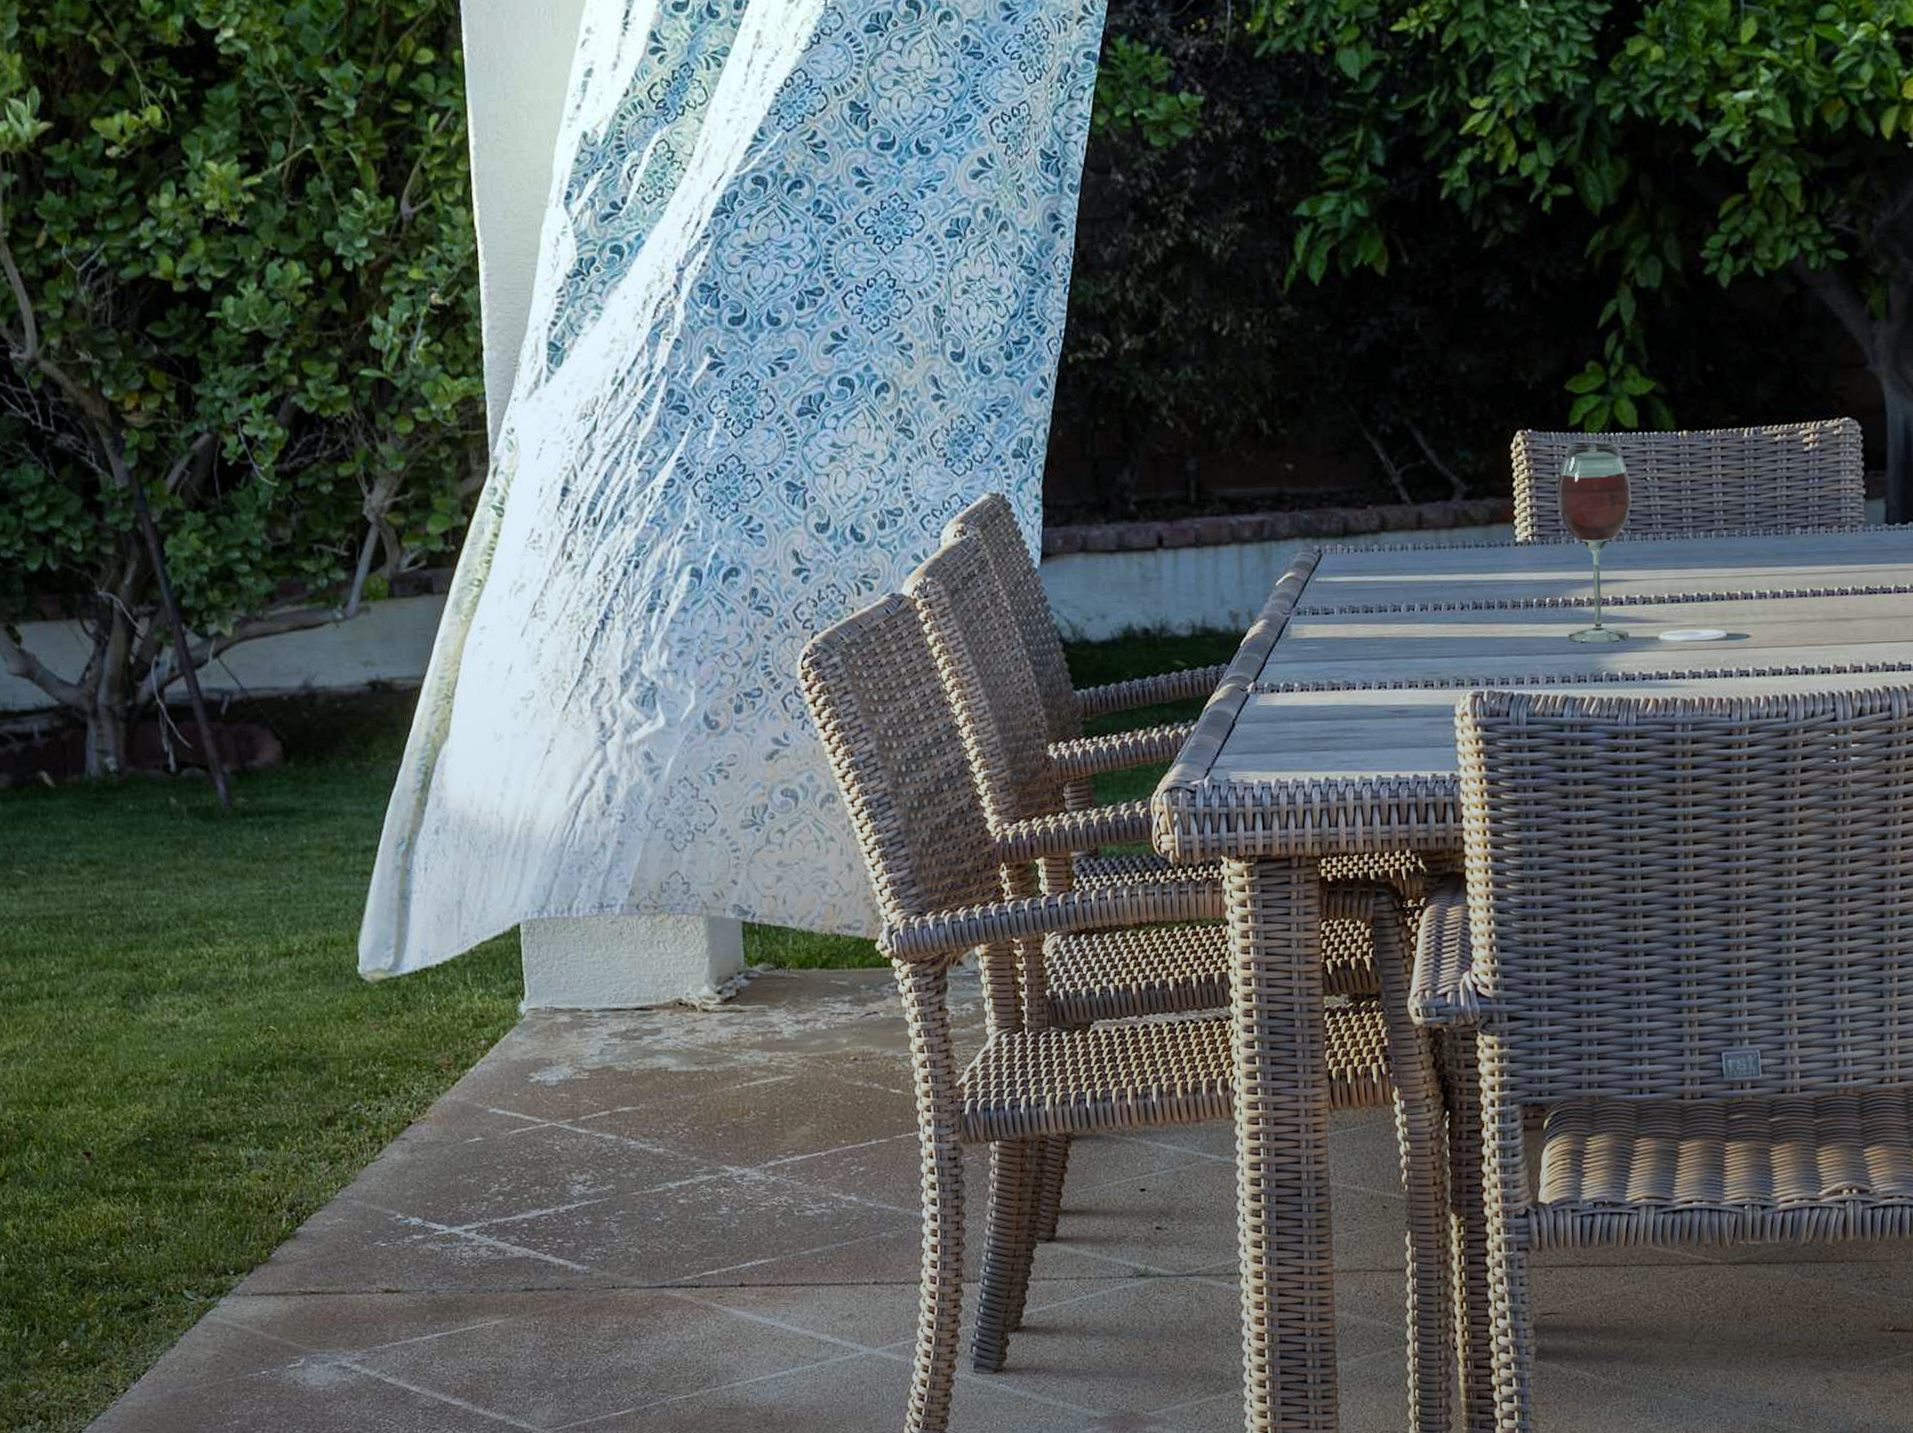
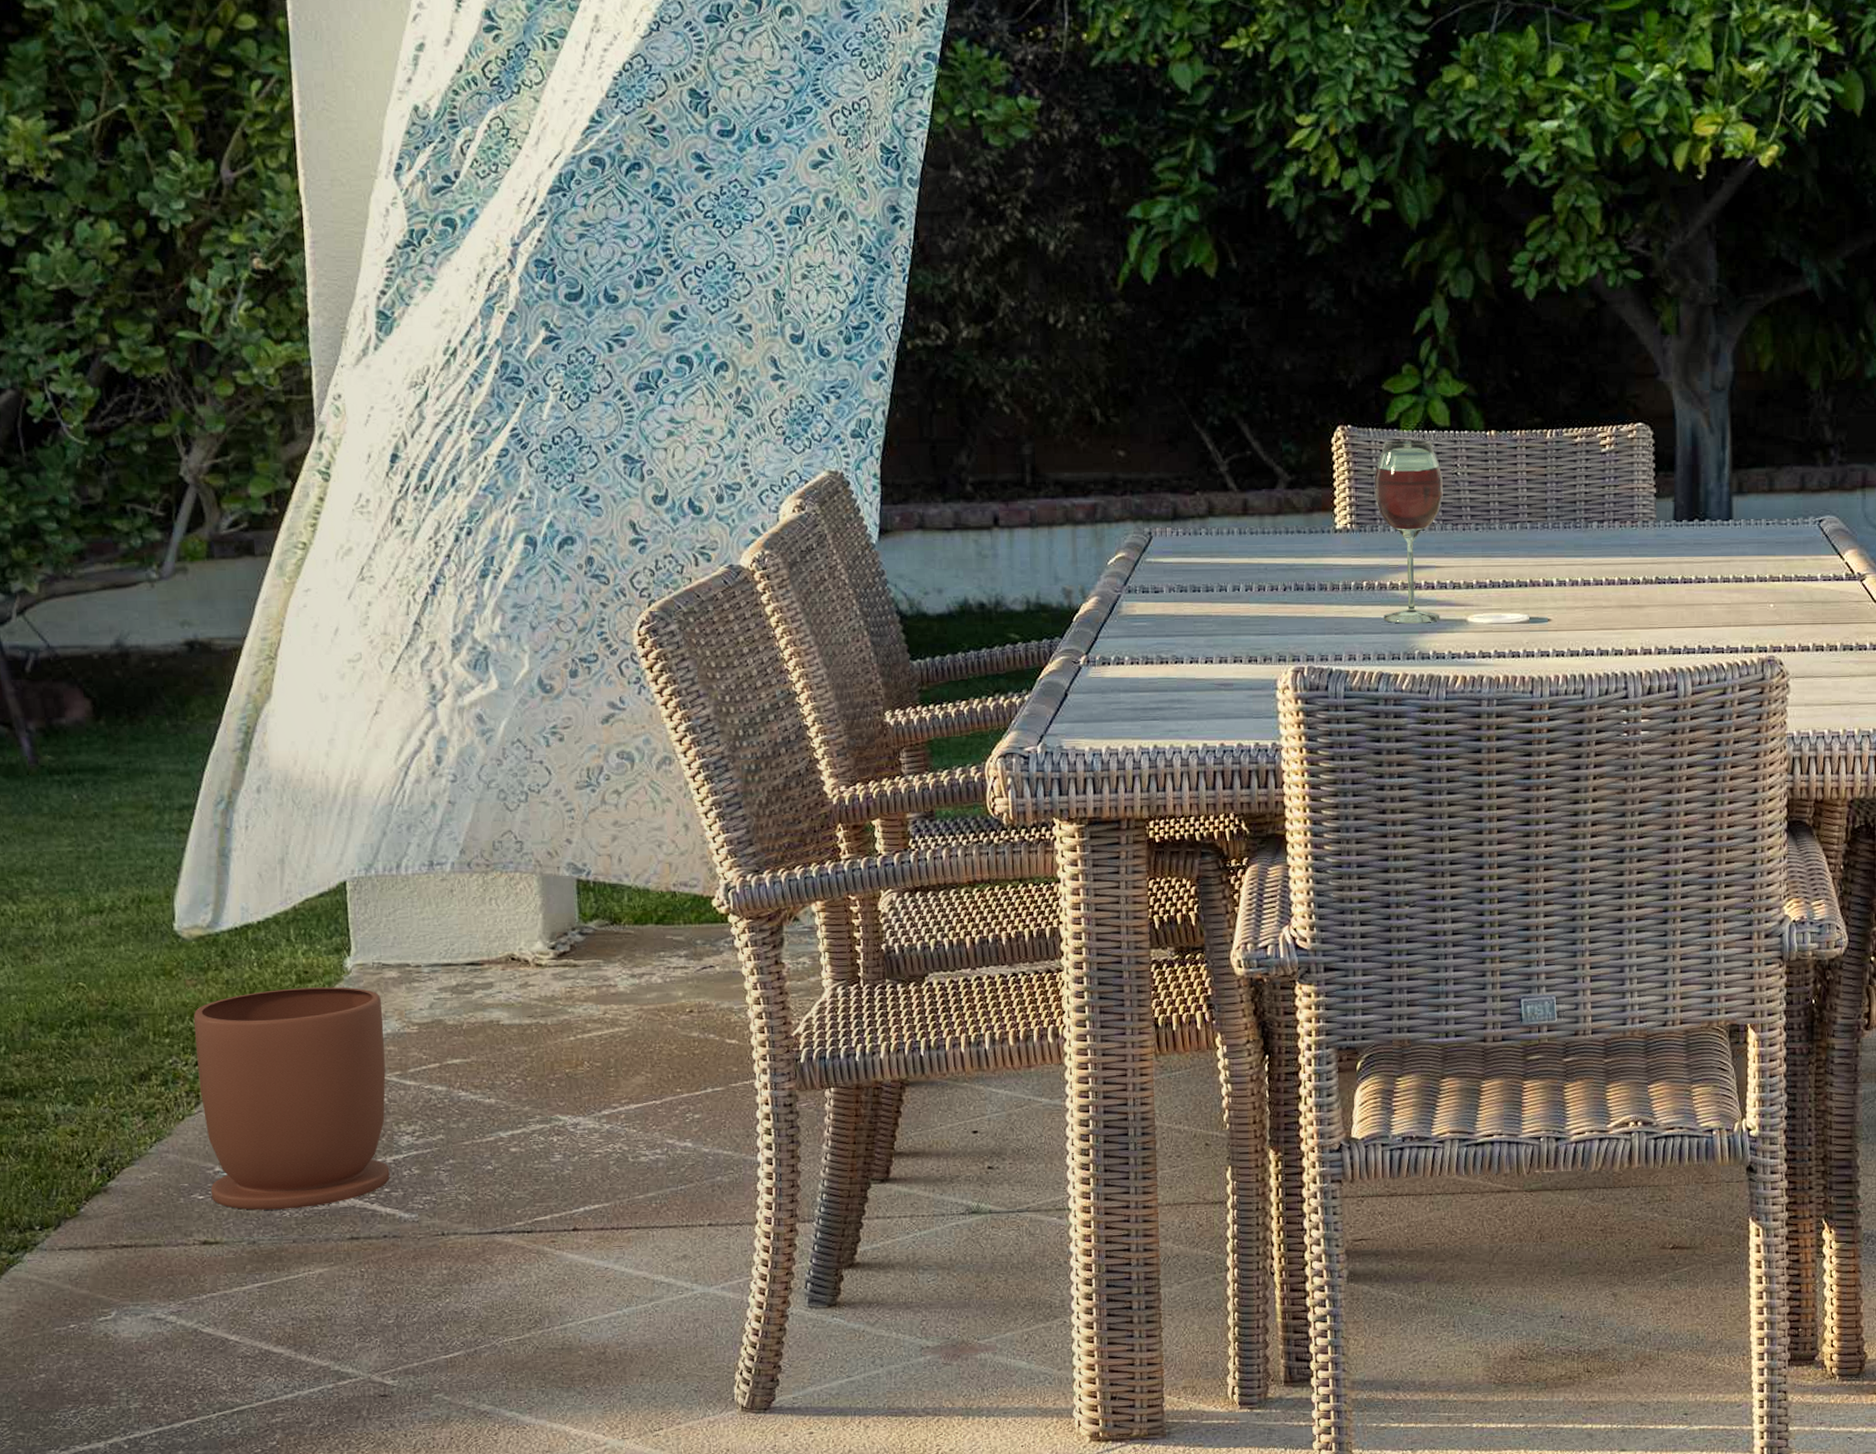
planter pot: none [377,1031,563,1259] -> present [194,987,390,1210]

